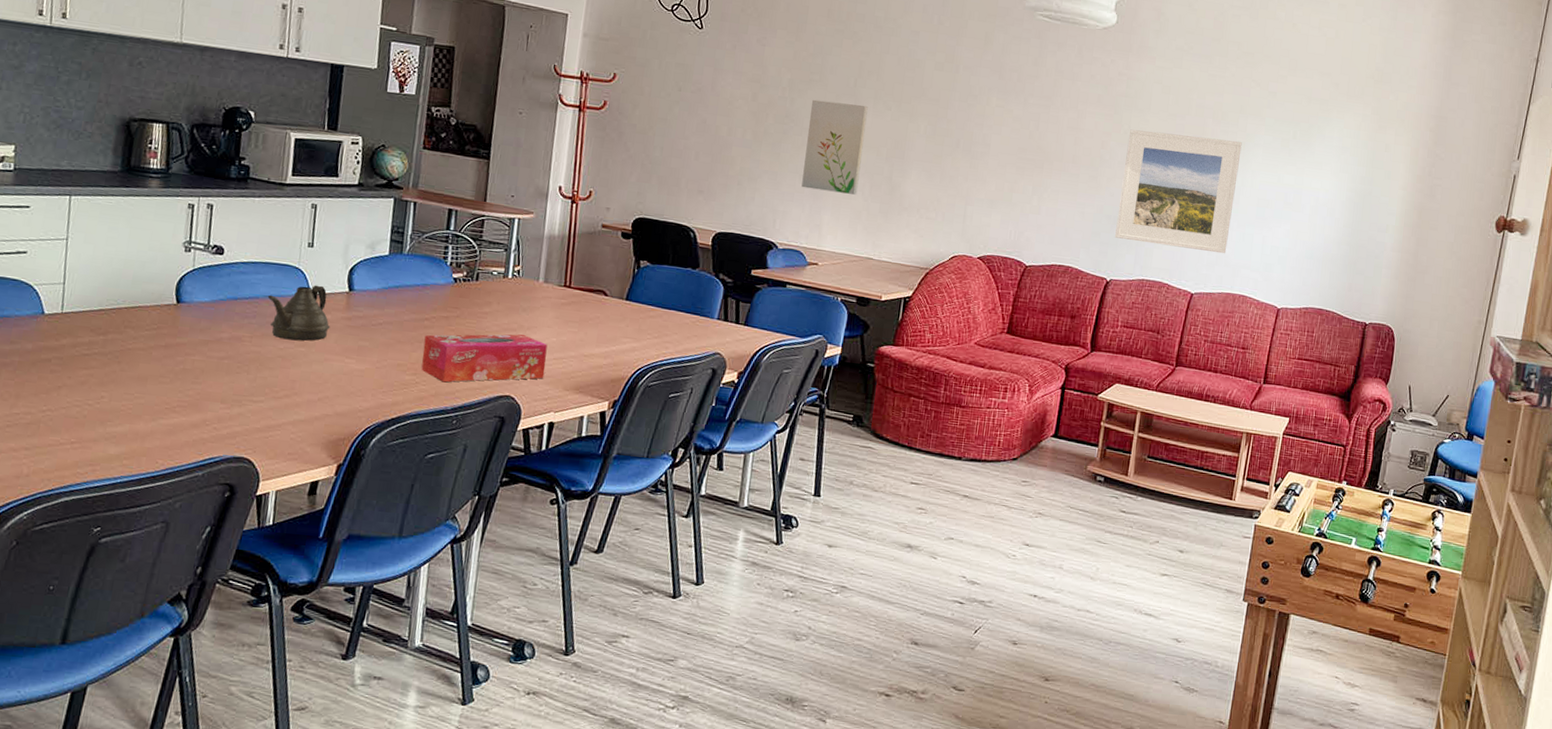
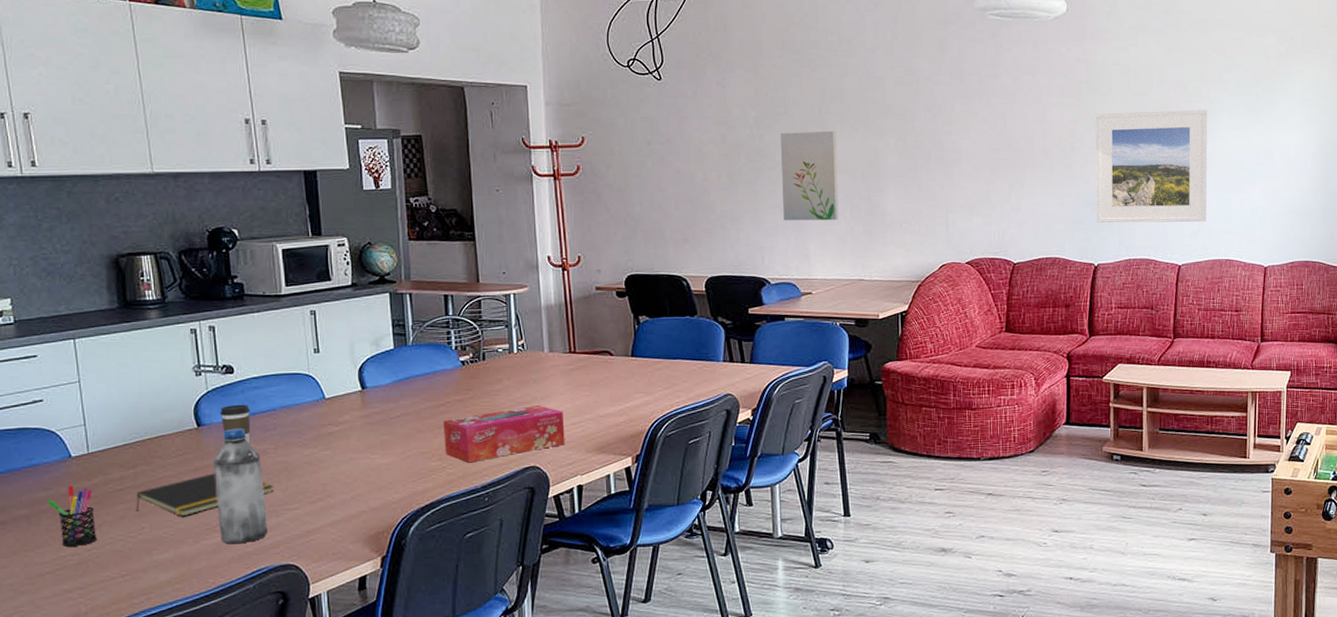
pen holder: none [10,342,59,406] -> present [47,485,98,547]
notepad: none [98,352,242,392] -> present [136,473,274,517]
water bottle: none [178,310,235,429] -> present [213,427,267,545]
coffee cup: none [202,286,233,328] -> present [220,404,251,443]
teapot: present [267,285,330,341] -> none [284,388,350,446]

